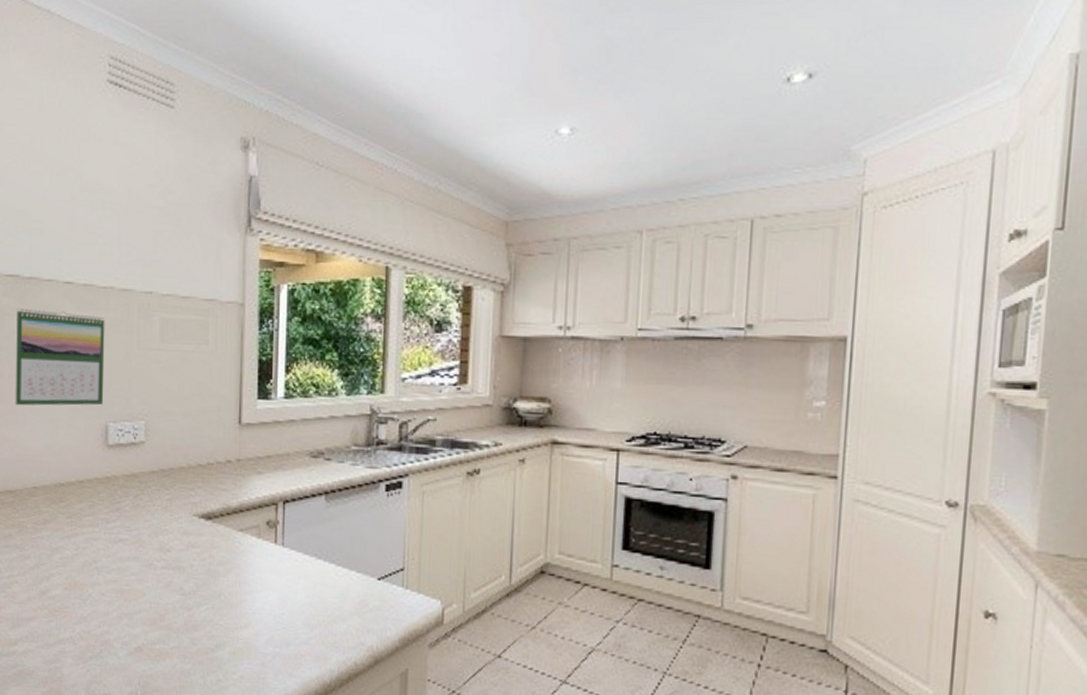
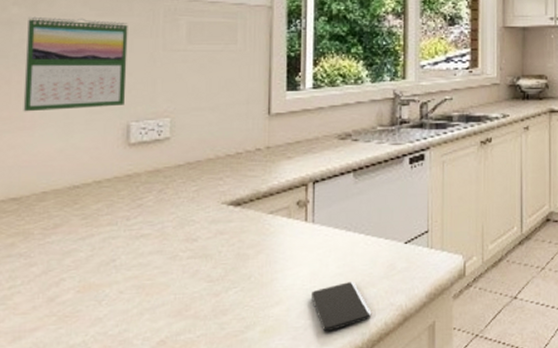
smartphone: none [279,613,341,664] -> present [310,282,372,332]

